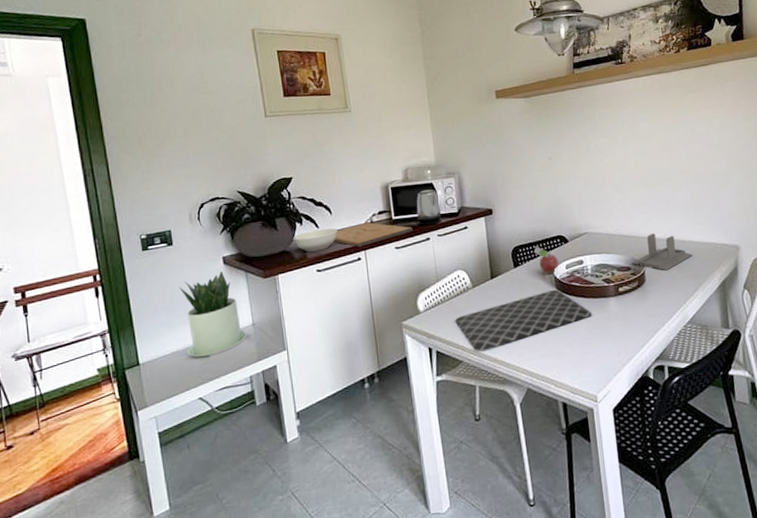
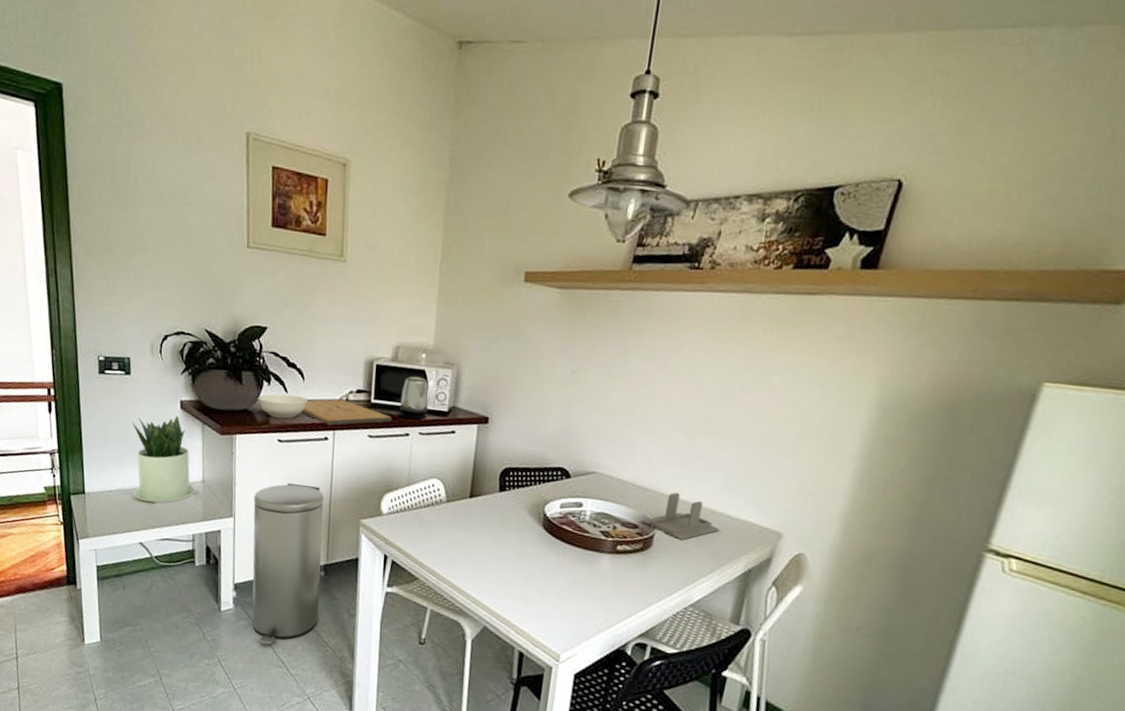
pedal bin: none [303,303,381,464] -> present [252,483,325,645]
placemat: present [455,289,592,352] -> none [419,527,578,575]
fruit: present [533,245,560,274] -> none [526,472,554,509]

